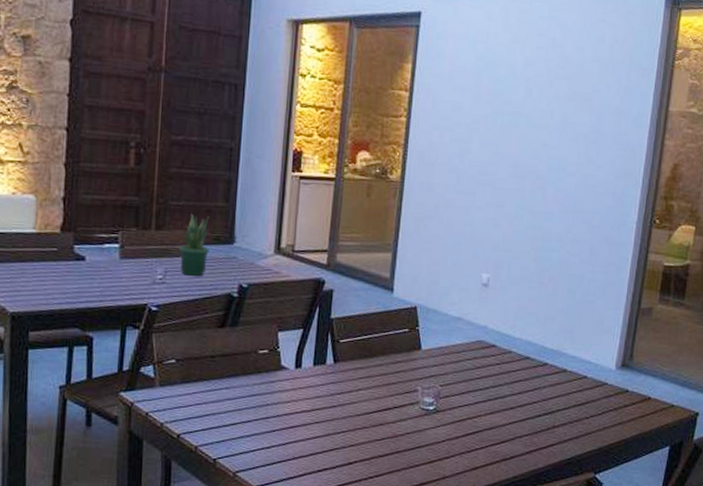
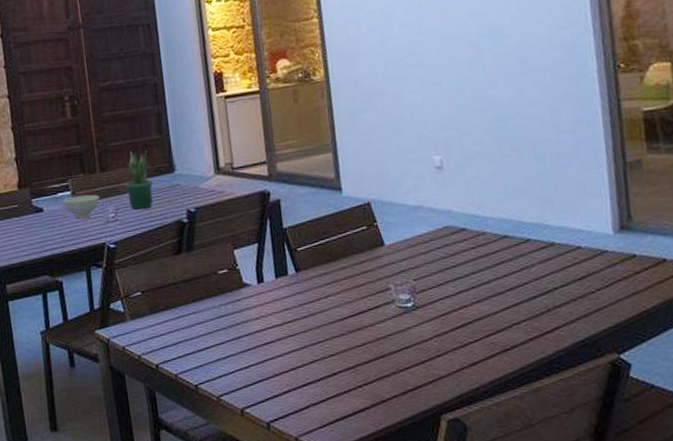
bowl: none [109,250,150,276] -> present [63,194,100,219]

